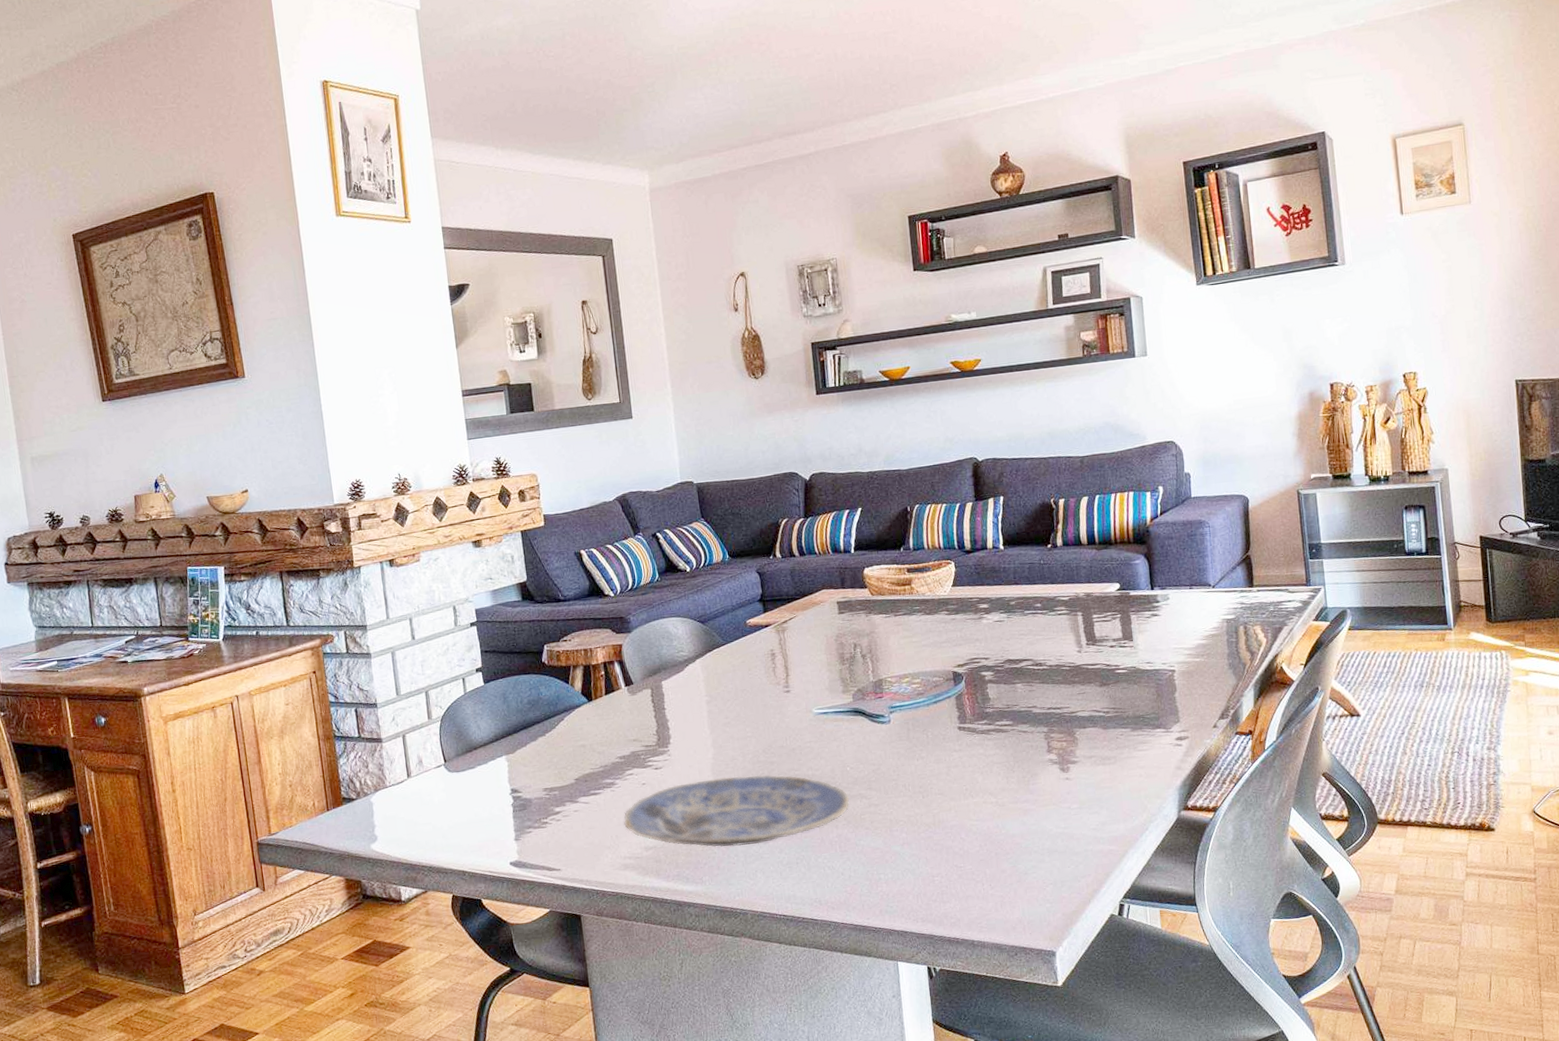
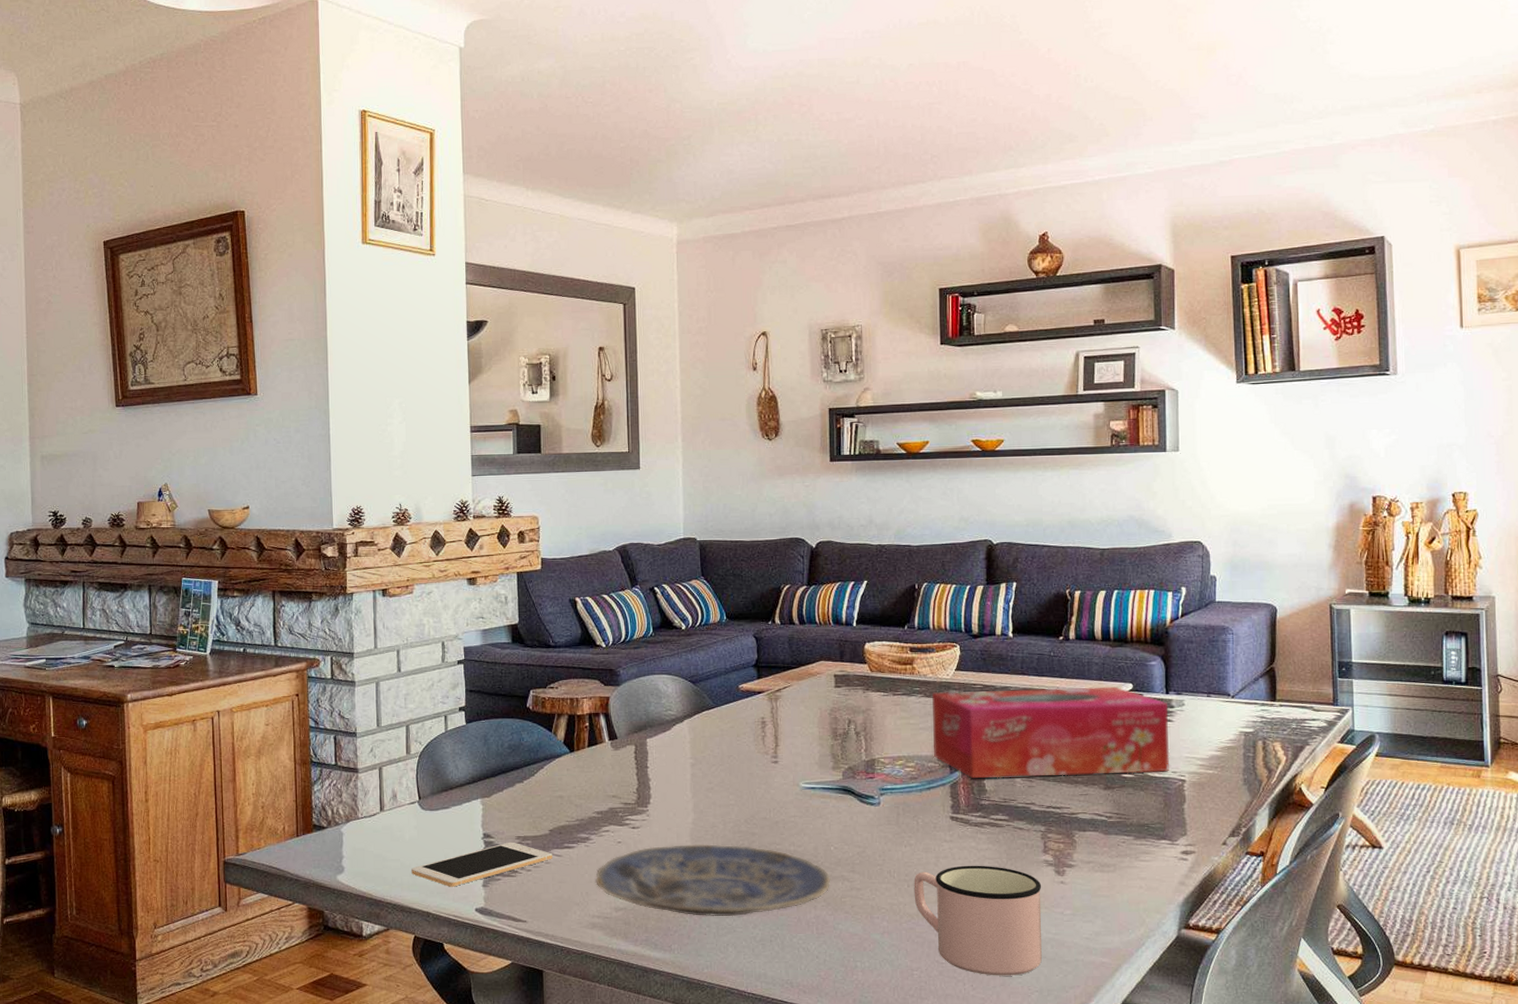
cell phone: none [443,794,580,845] -> present [411,842,552,887]
mug: none [928,769,1054,874] -> present [914,865,1042,976]
tissue box: none [932,587,1159,688] -> present [932,686,1170,778]

